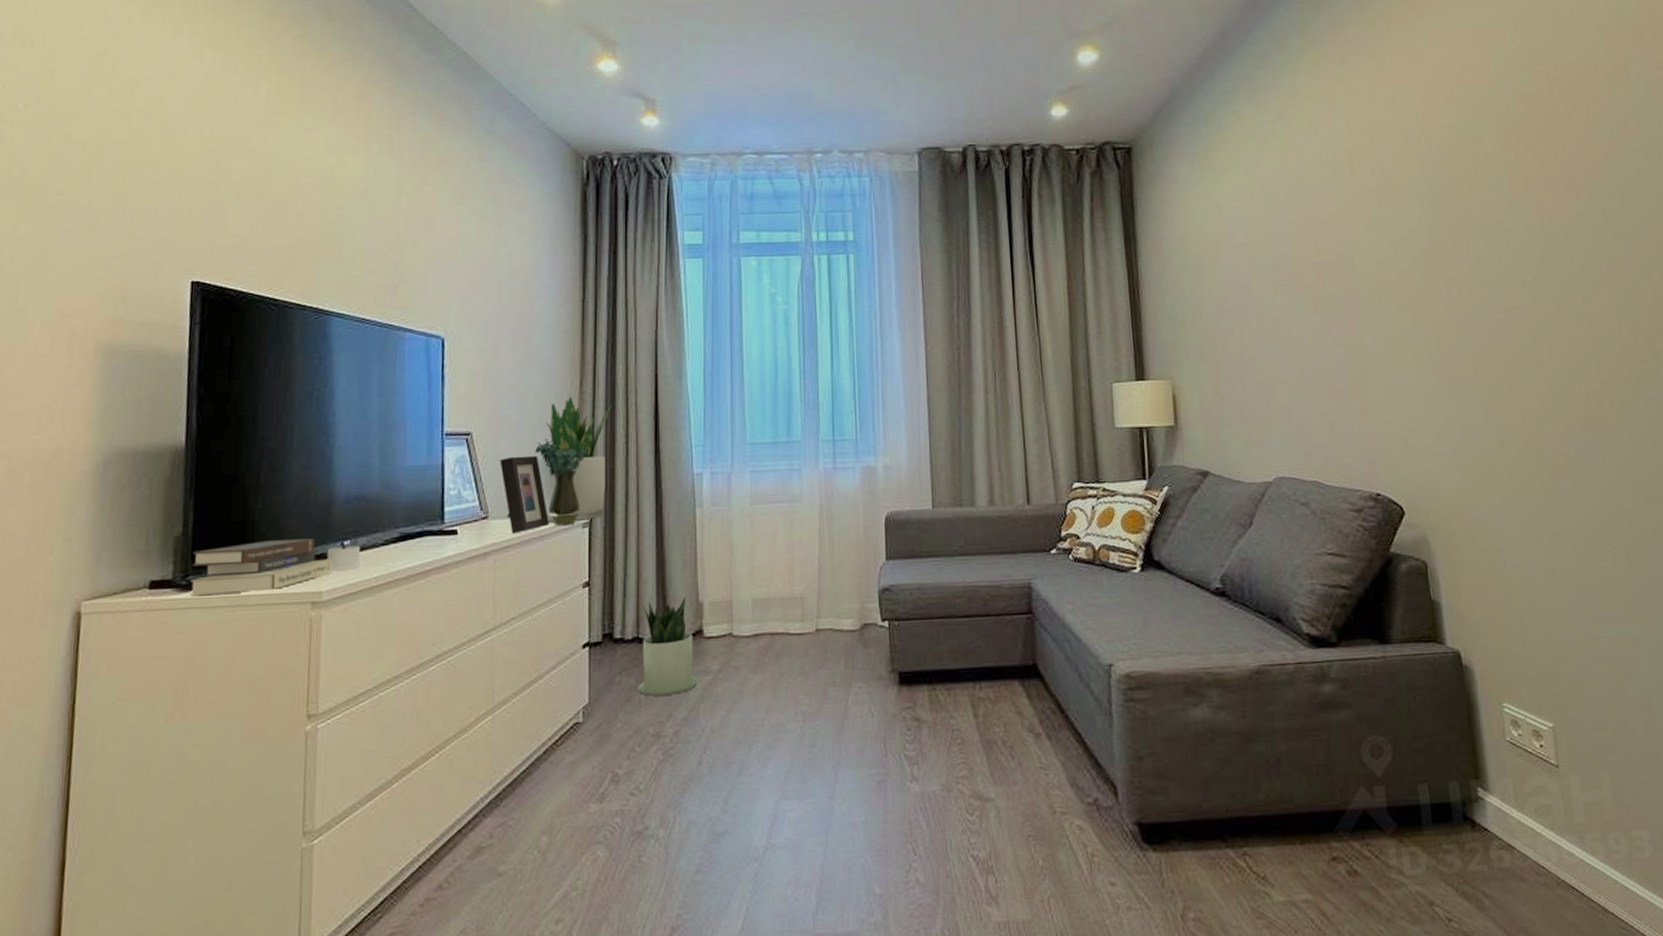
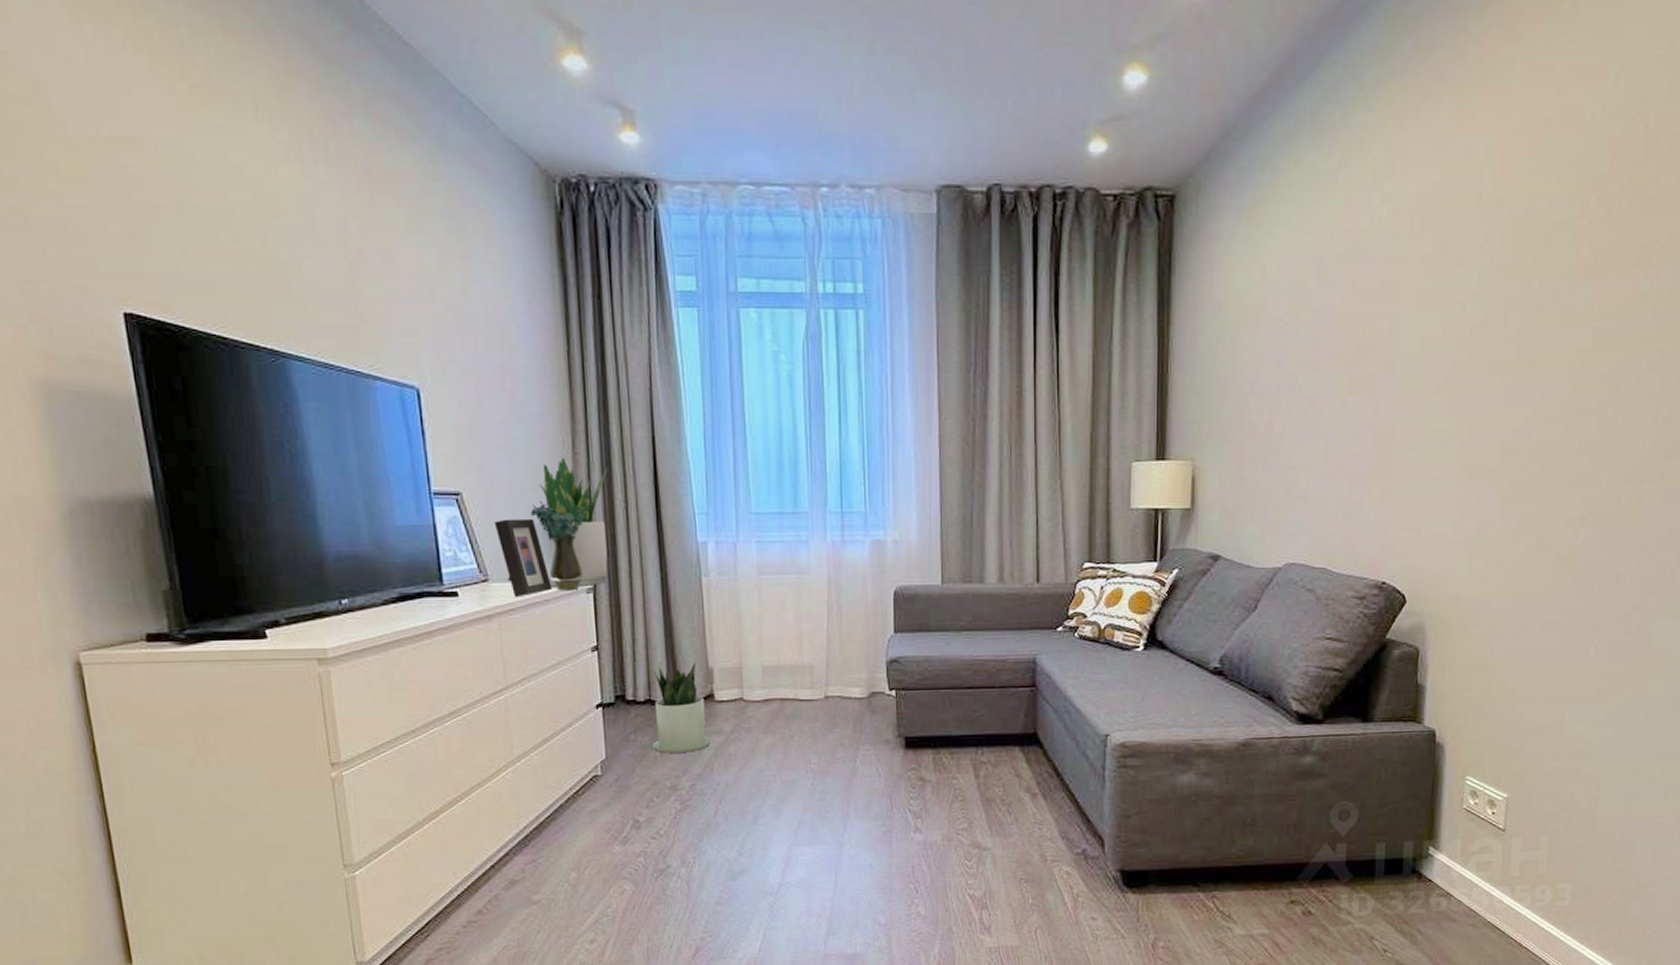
books: present [189,538,332,597] -> none [185,596,333,650]
candle: present [326,544,360,572] -> none [325,603,361,630]

